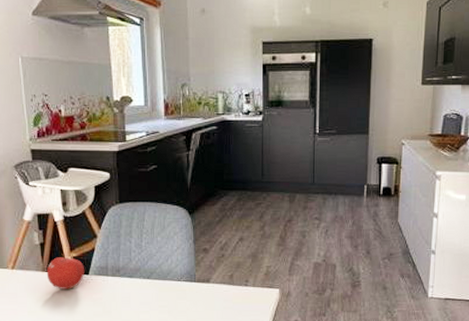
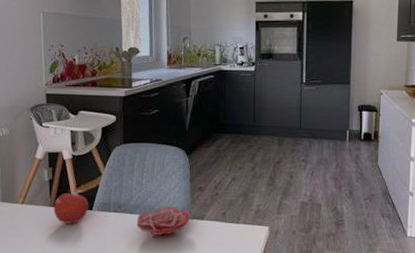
flower: none [137,269,196,301] -> present [137,206,191,236]

